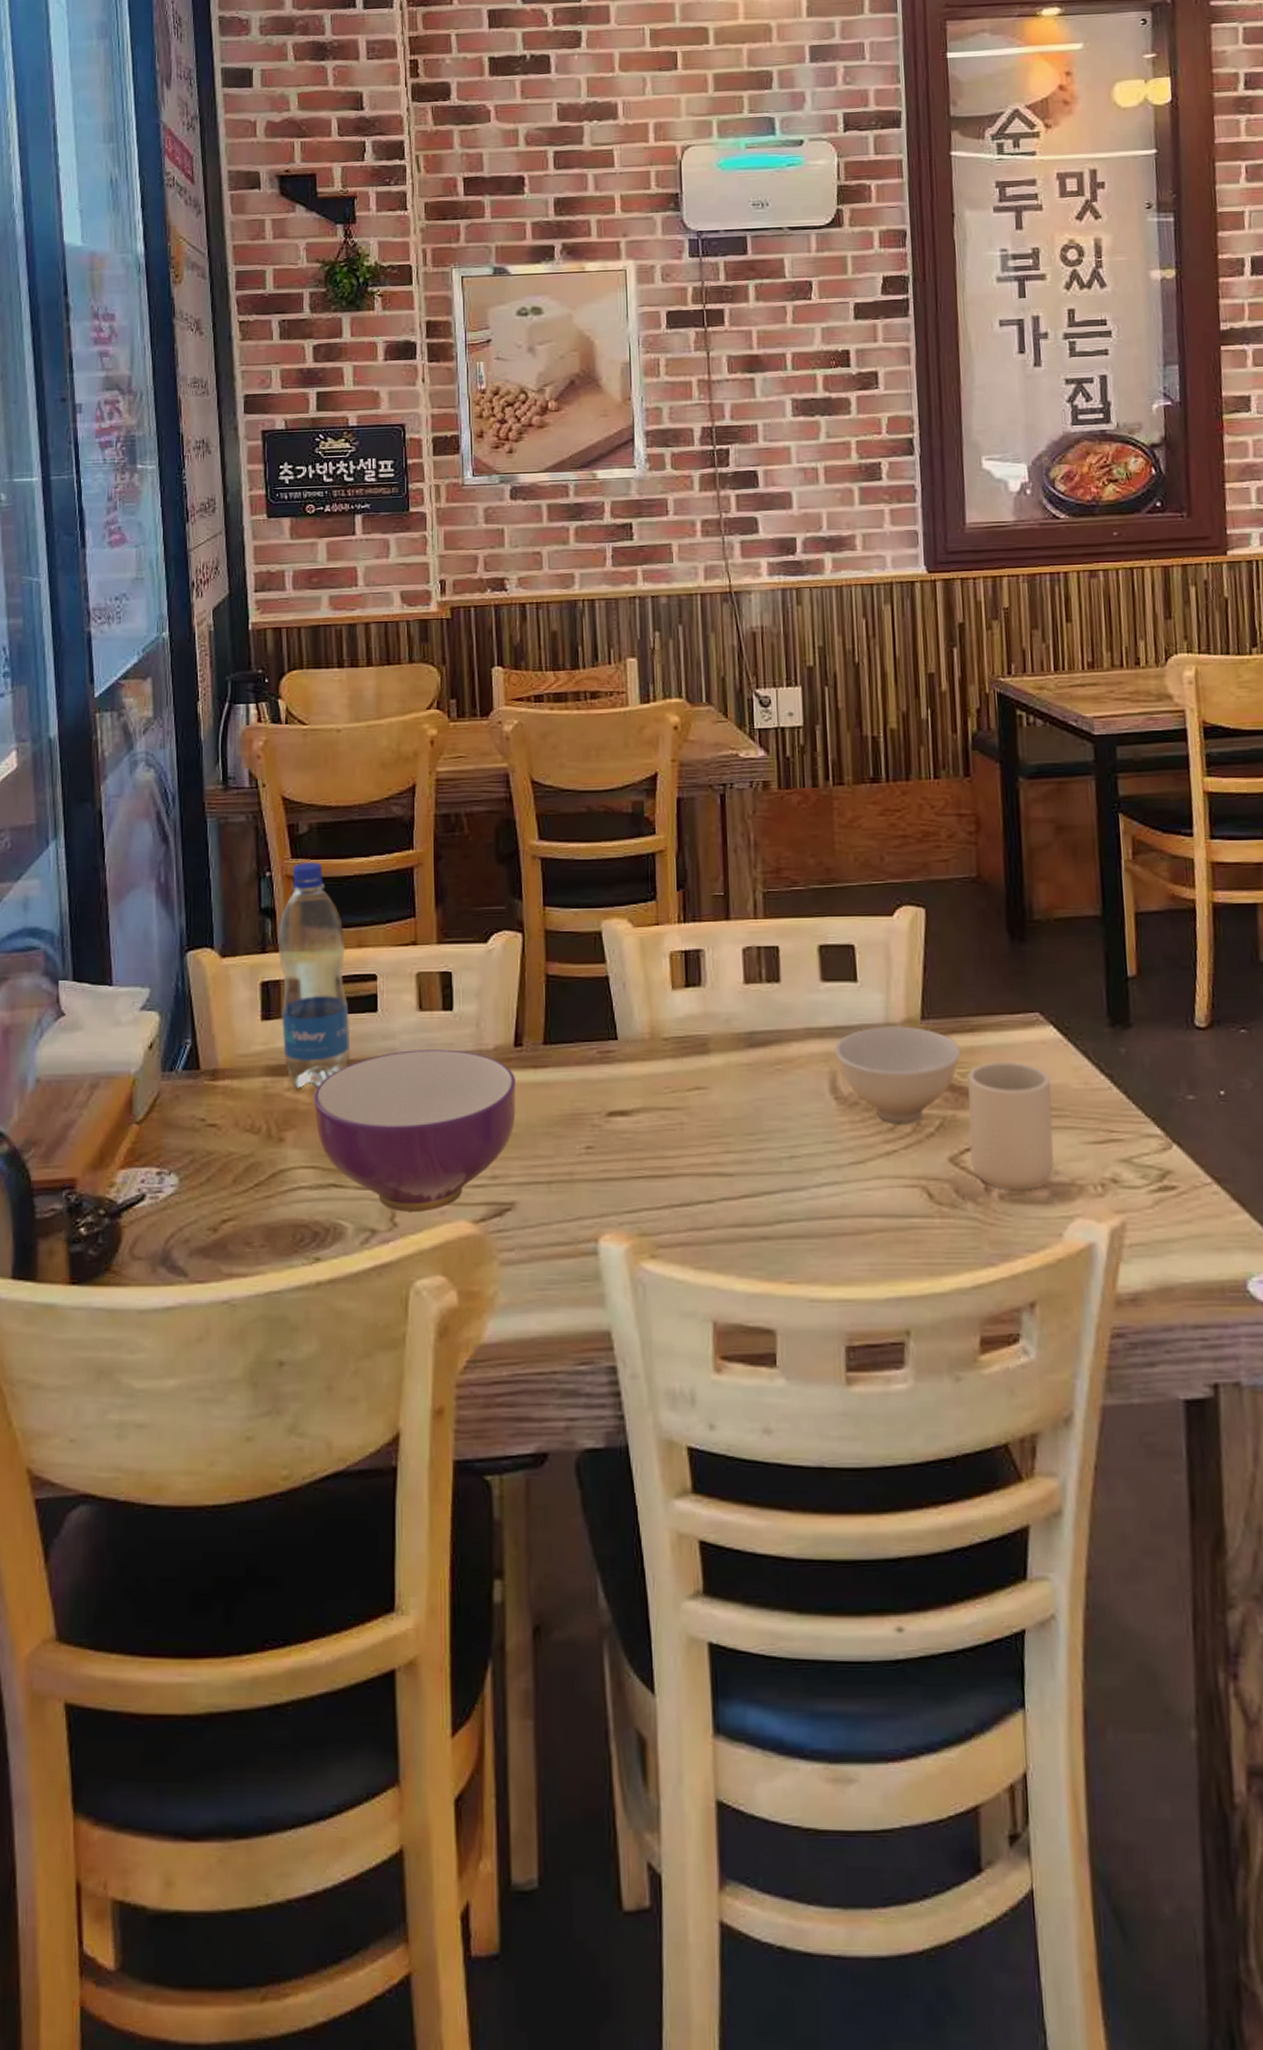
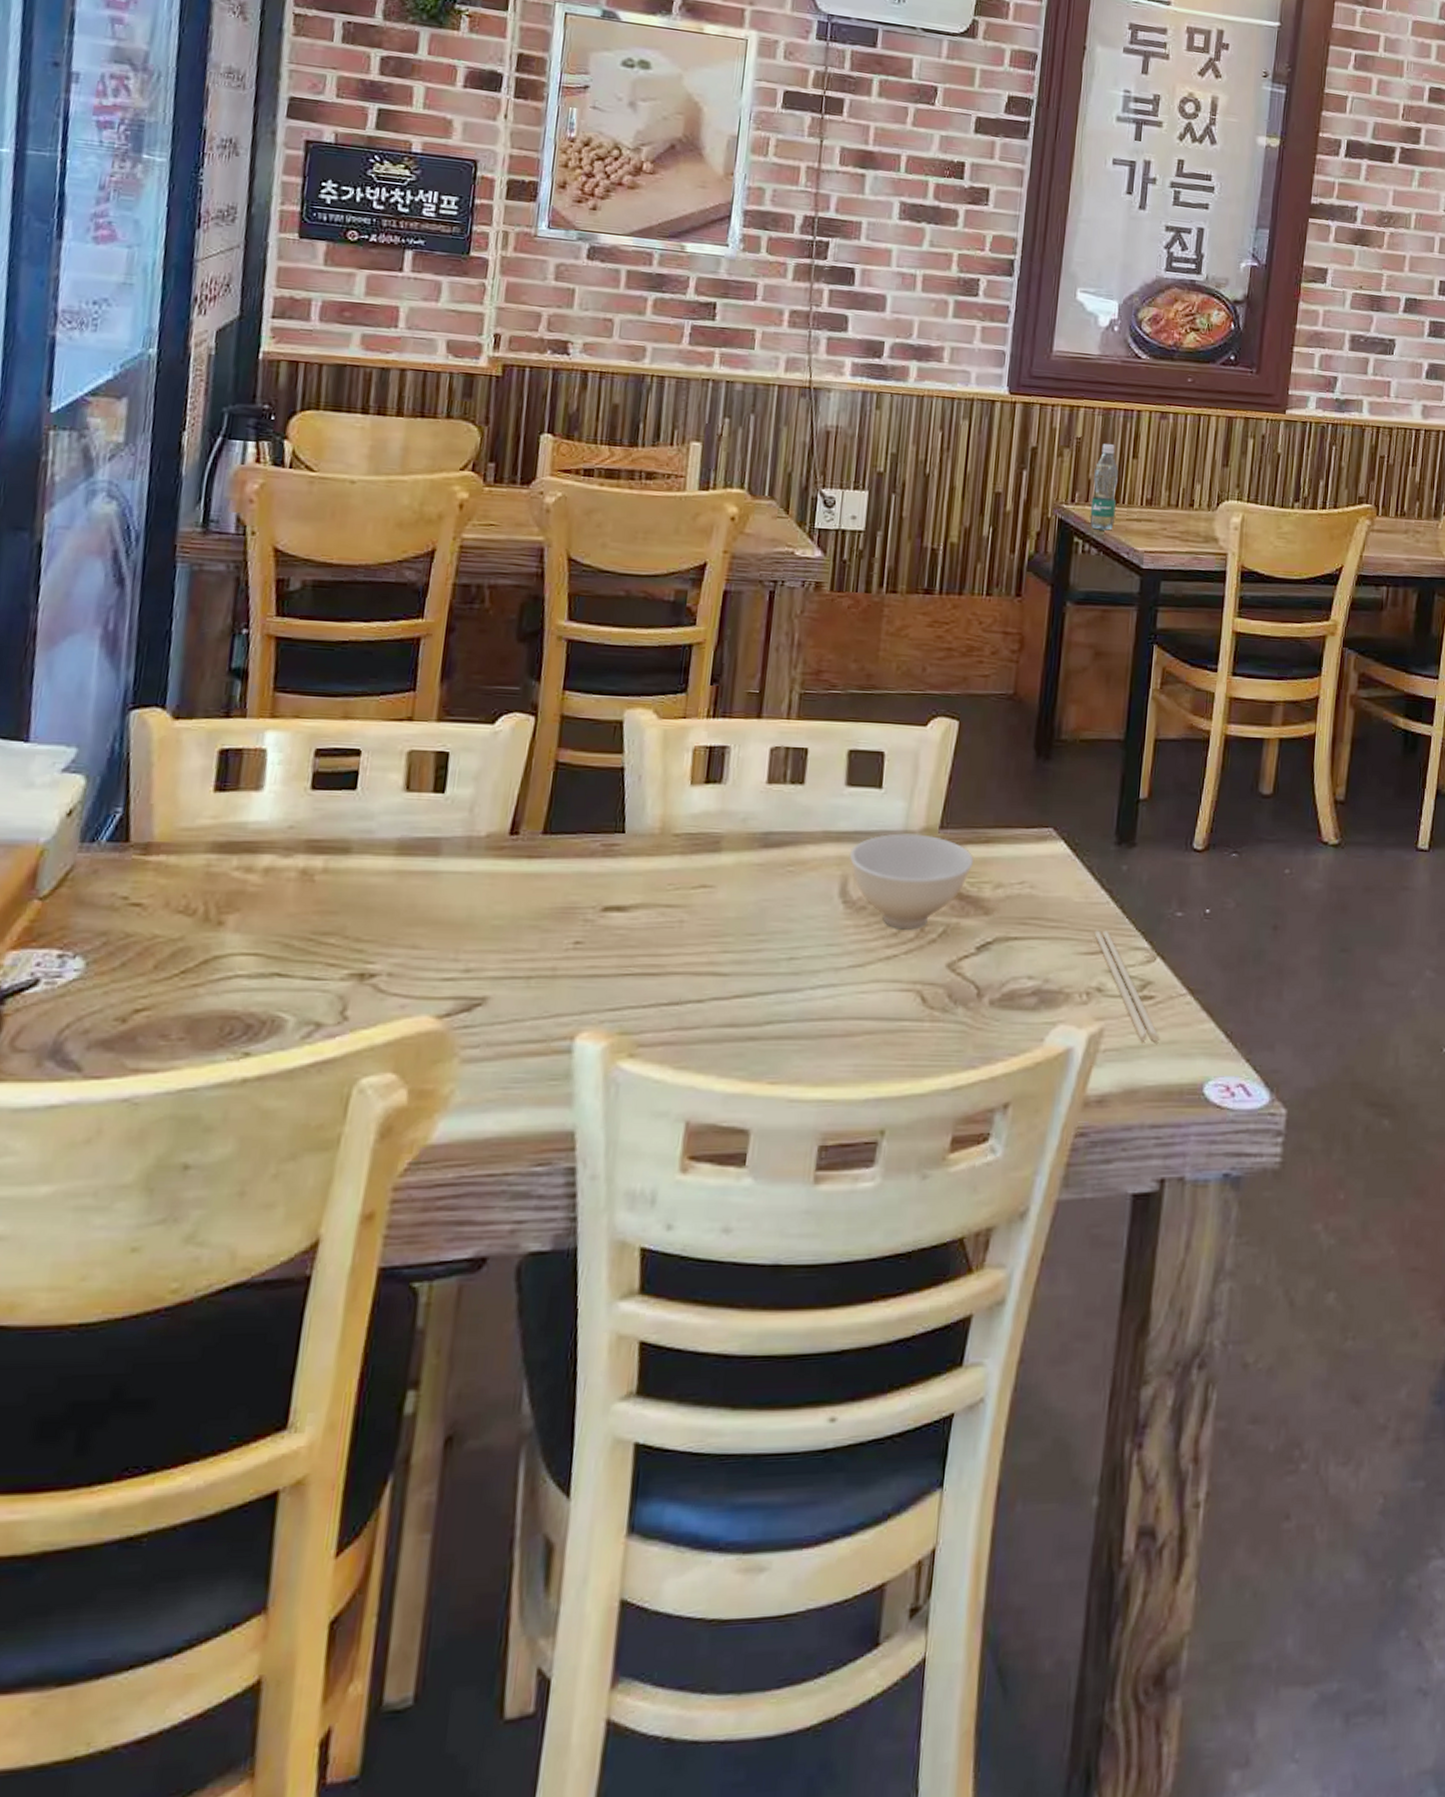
bottle: present [278,862,351,1088] -> none [236,622,329,869]
bowl: present [313,1049,516,1212] -> none [265,832,506,1005]
cup: present [967,1061,1055,1190] -> none [967,873,1055,996]
bottle: none [1026,611,1057,700] -> present [1089,444,1120,531]
chopsticks: none [1100,1117,1189,1236] -> present [1094,930,1159,1042]

